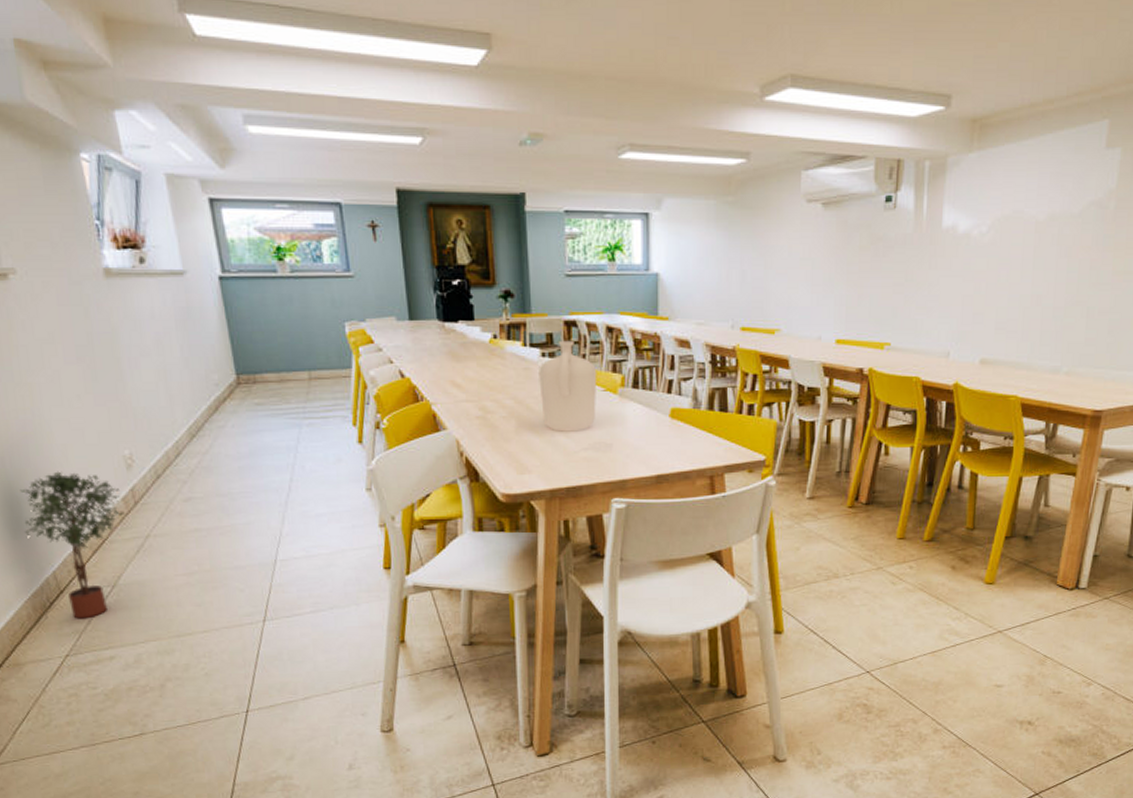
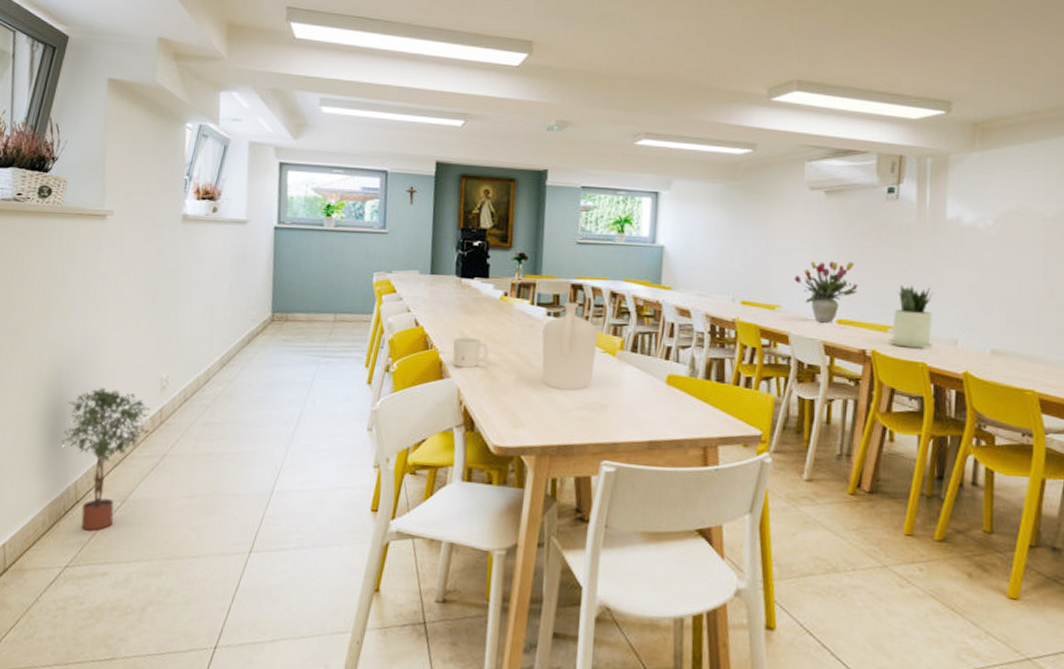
mug: none [444,386,484,418] -> present [453,337,489,368]
flower arrangement: none [793,279,856,344] -> present [794,261,858,323]
planter: none [885,300,928,363] -> present [888,285,934,349]

